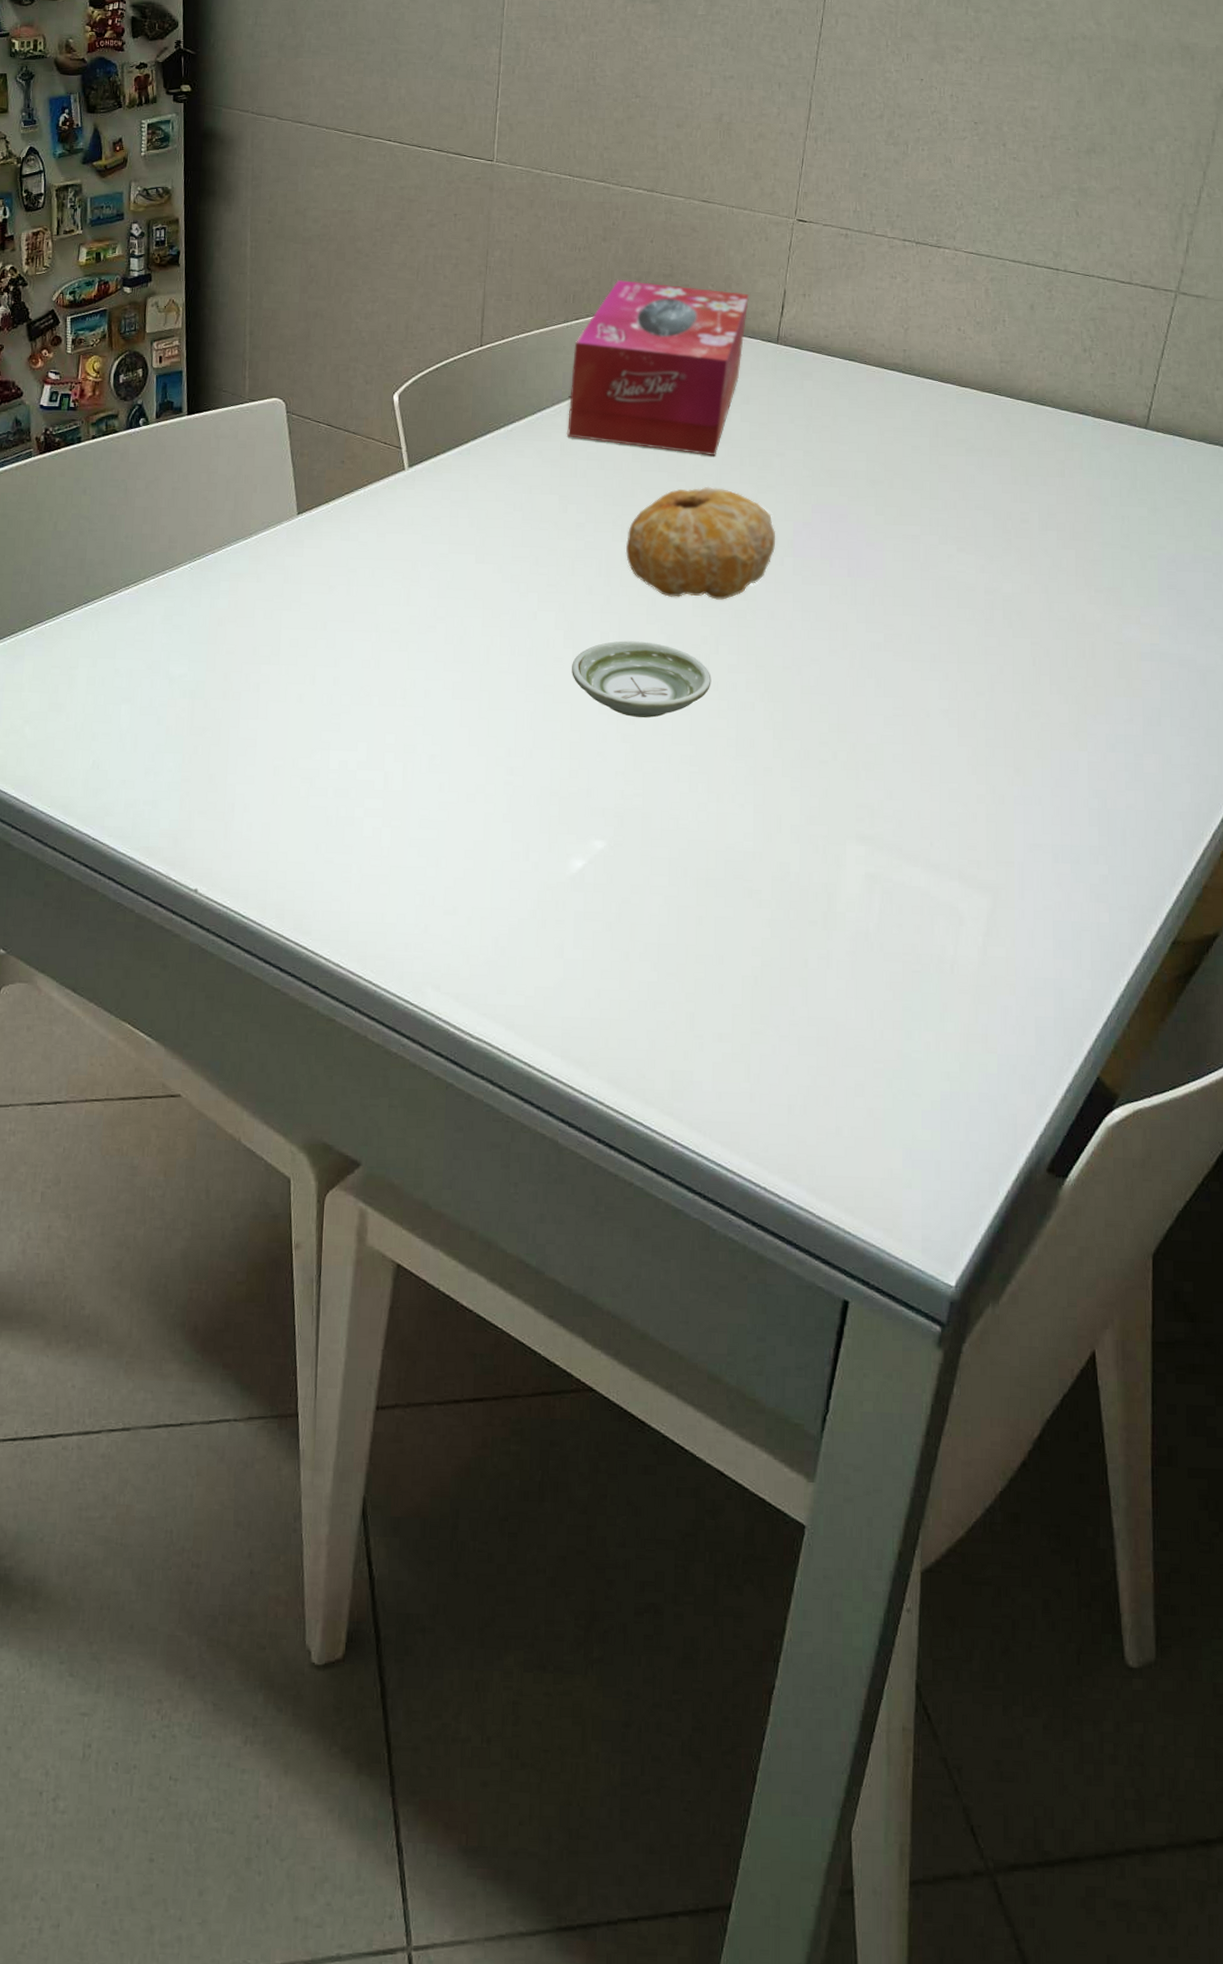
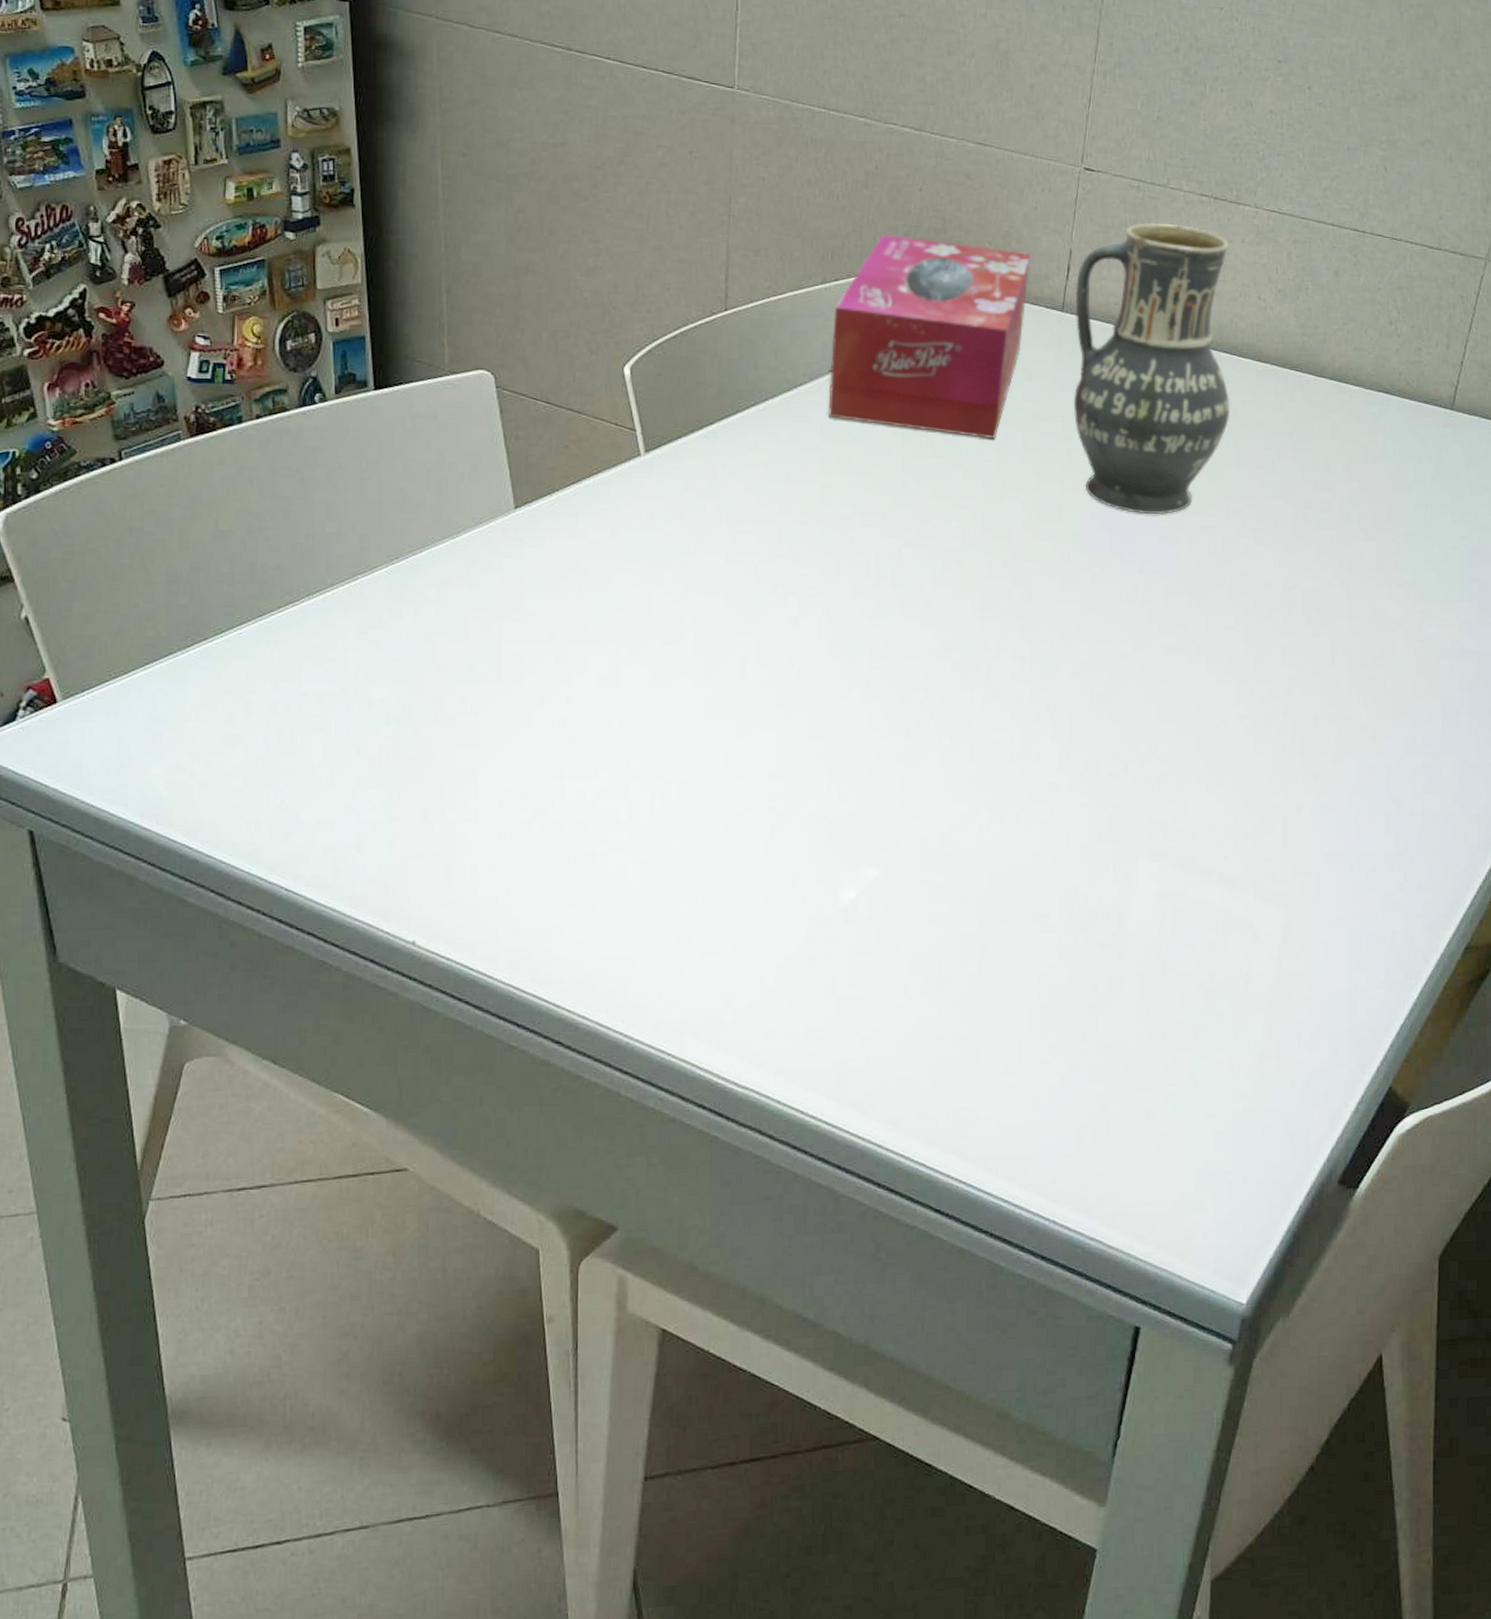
saucer: present [572,641,712,718] -> none [839,648,993,732]
fruit: present [625,486,776,600] -> none [896,473,1062,601]
vase: none [787,265,933,524] -> present [1074,223,1230,515]

